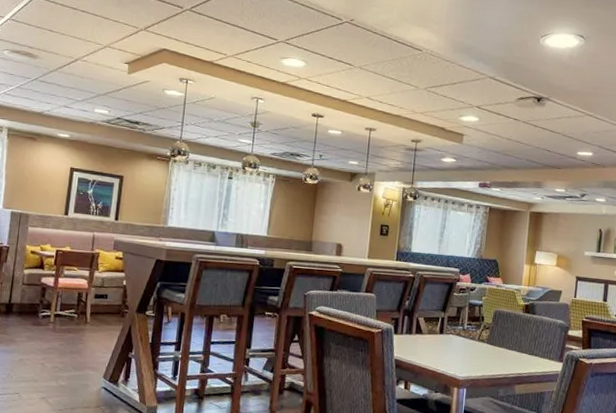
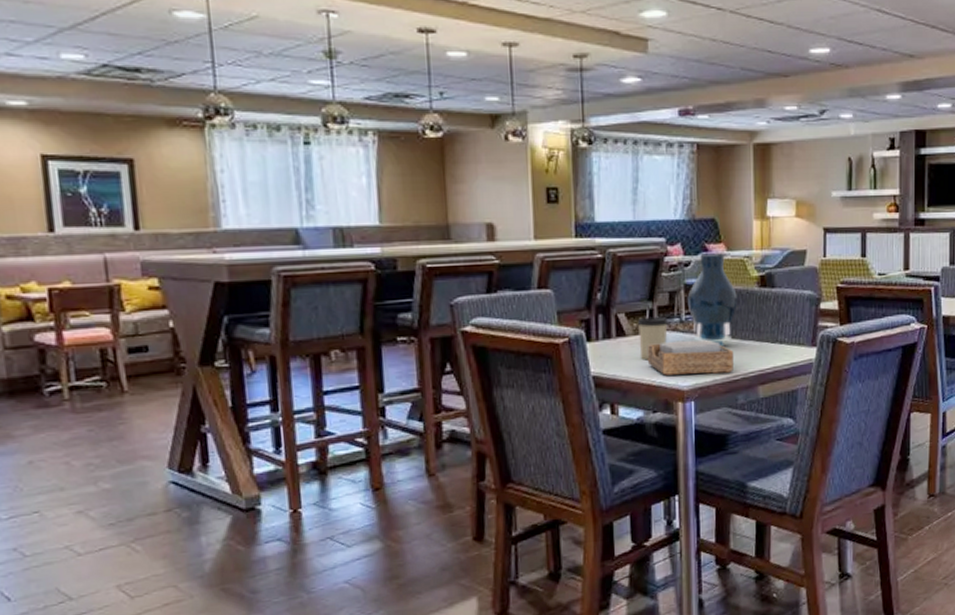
cup: none [431,322,454,354] -> present [637,316,668,360]
napkin holder: none [435,342,500,372] -> present [647,340,735,376]
vase: none [469,283,507,352] -> present [687,253,737,347]

